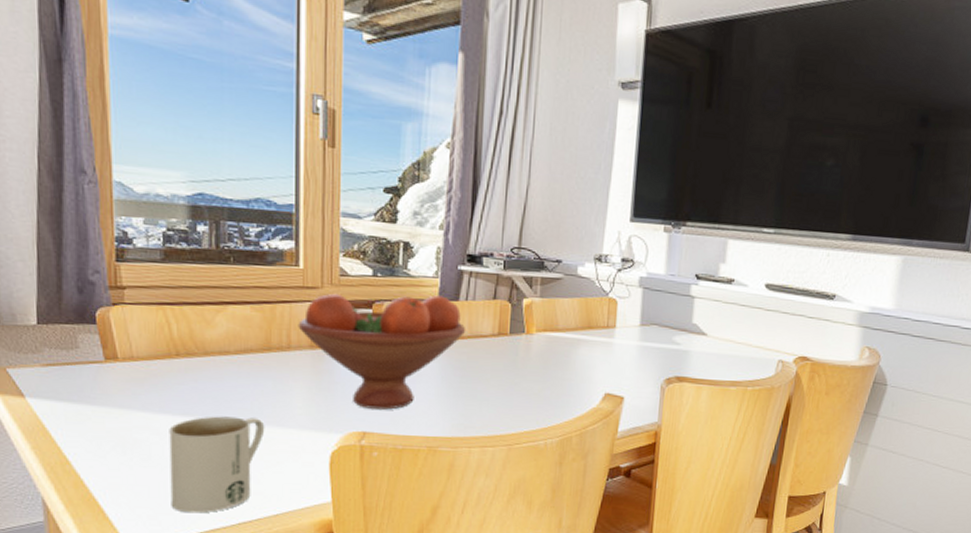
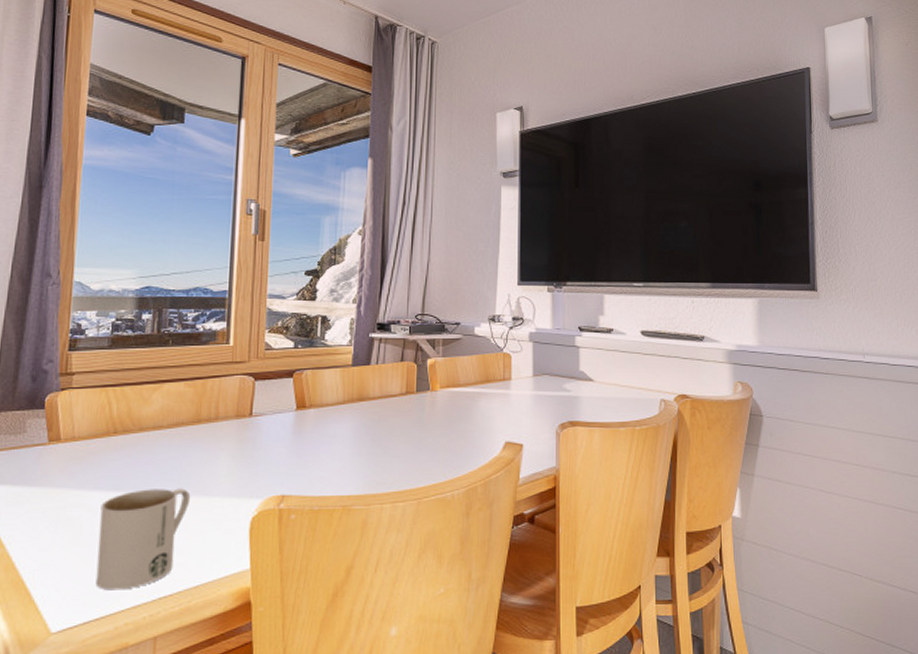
fruit bowl: present [298,293,466,410] -> none [226,361,377,472]

